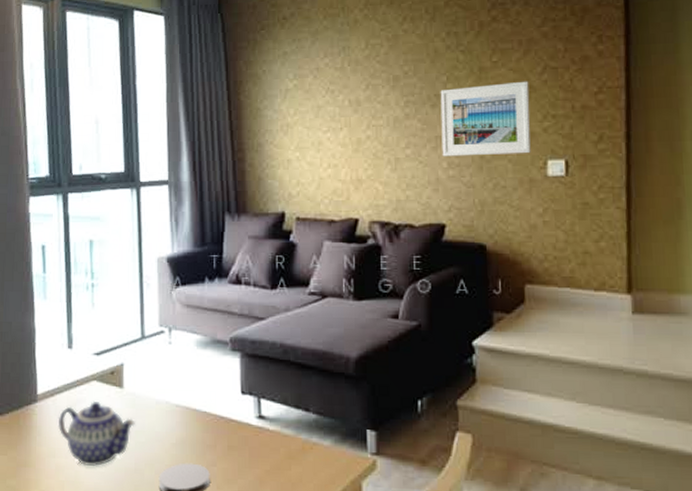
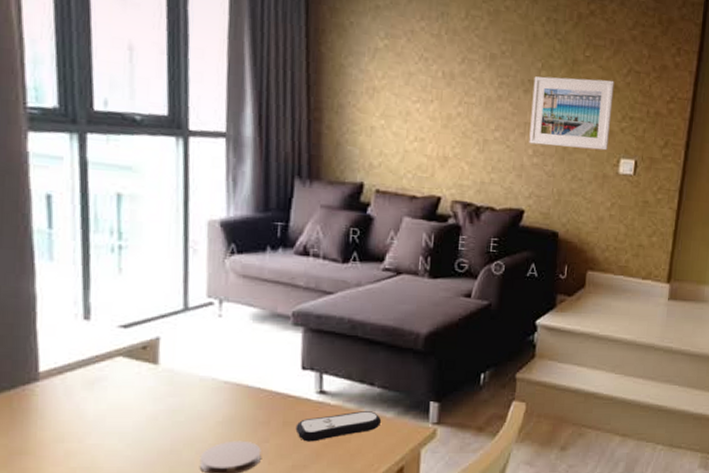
teapot: present [57,400,135,467] -> none [68,378,173,451]
remote control: none [239,437,320,468] -> present [295,411,382,442]

